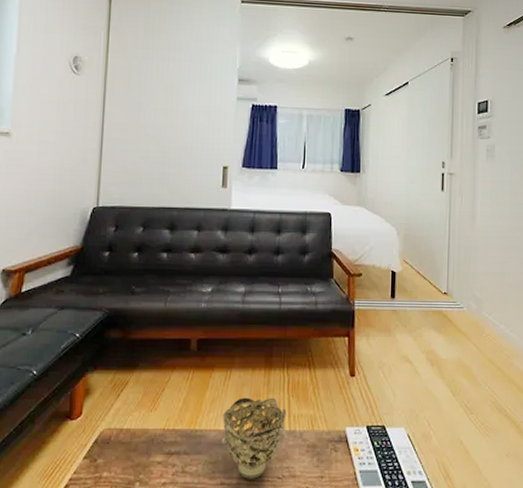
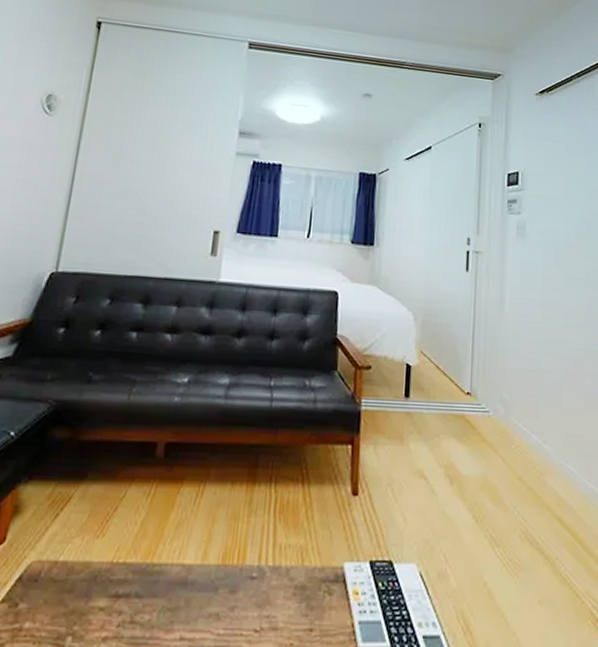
decorative bowl: present [221,397,287,479] -> none [184,520,271,632]

